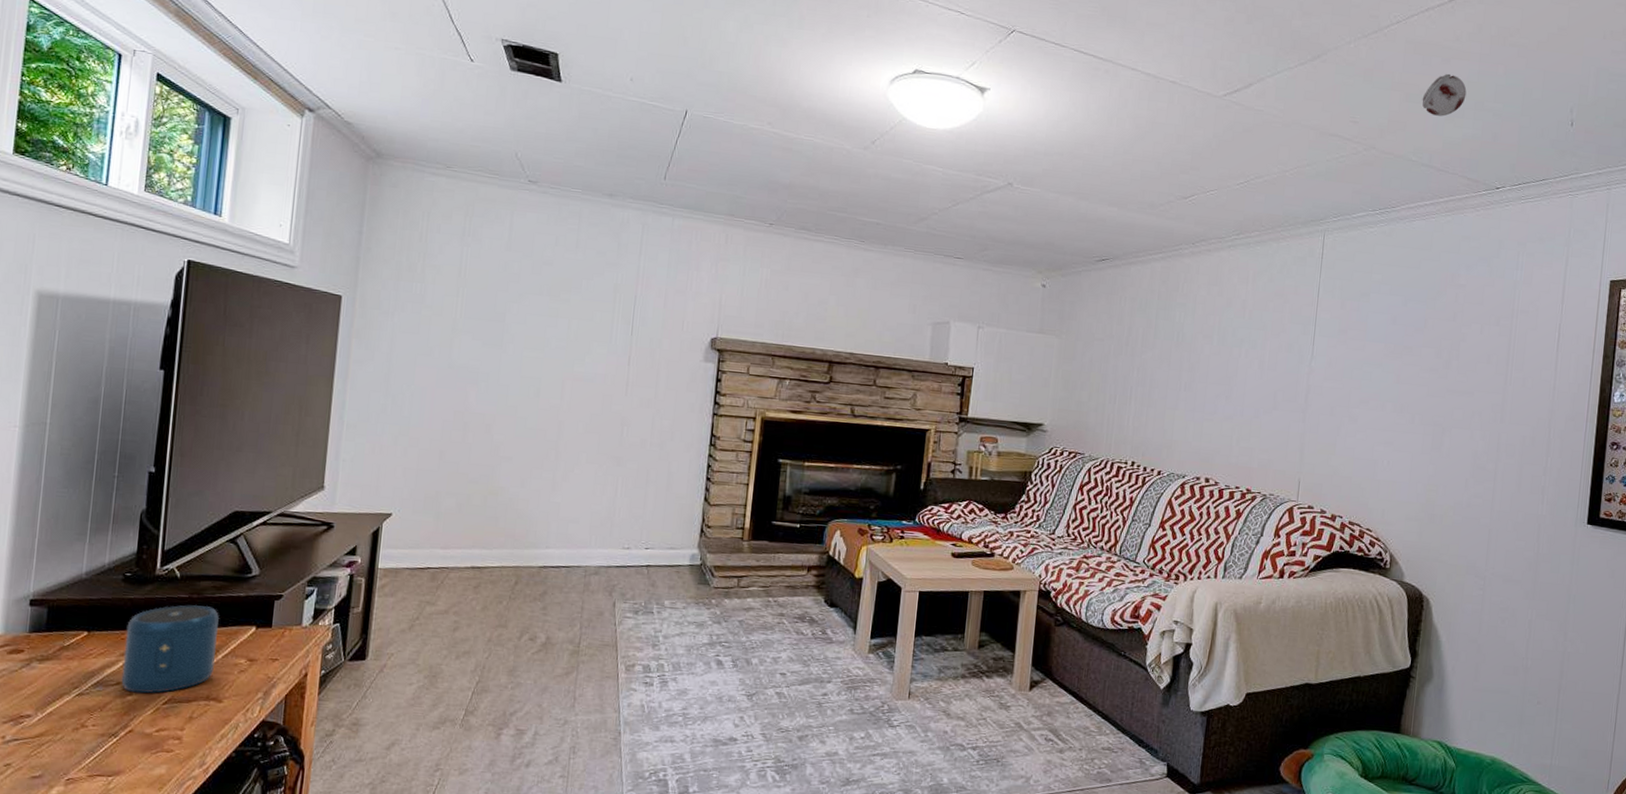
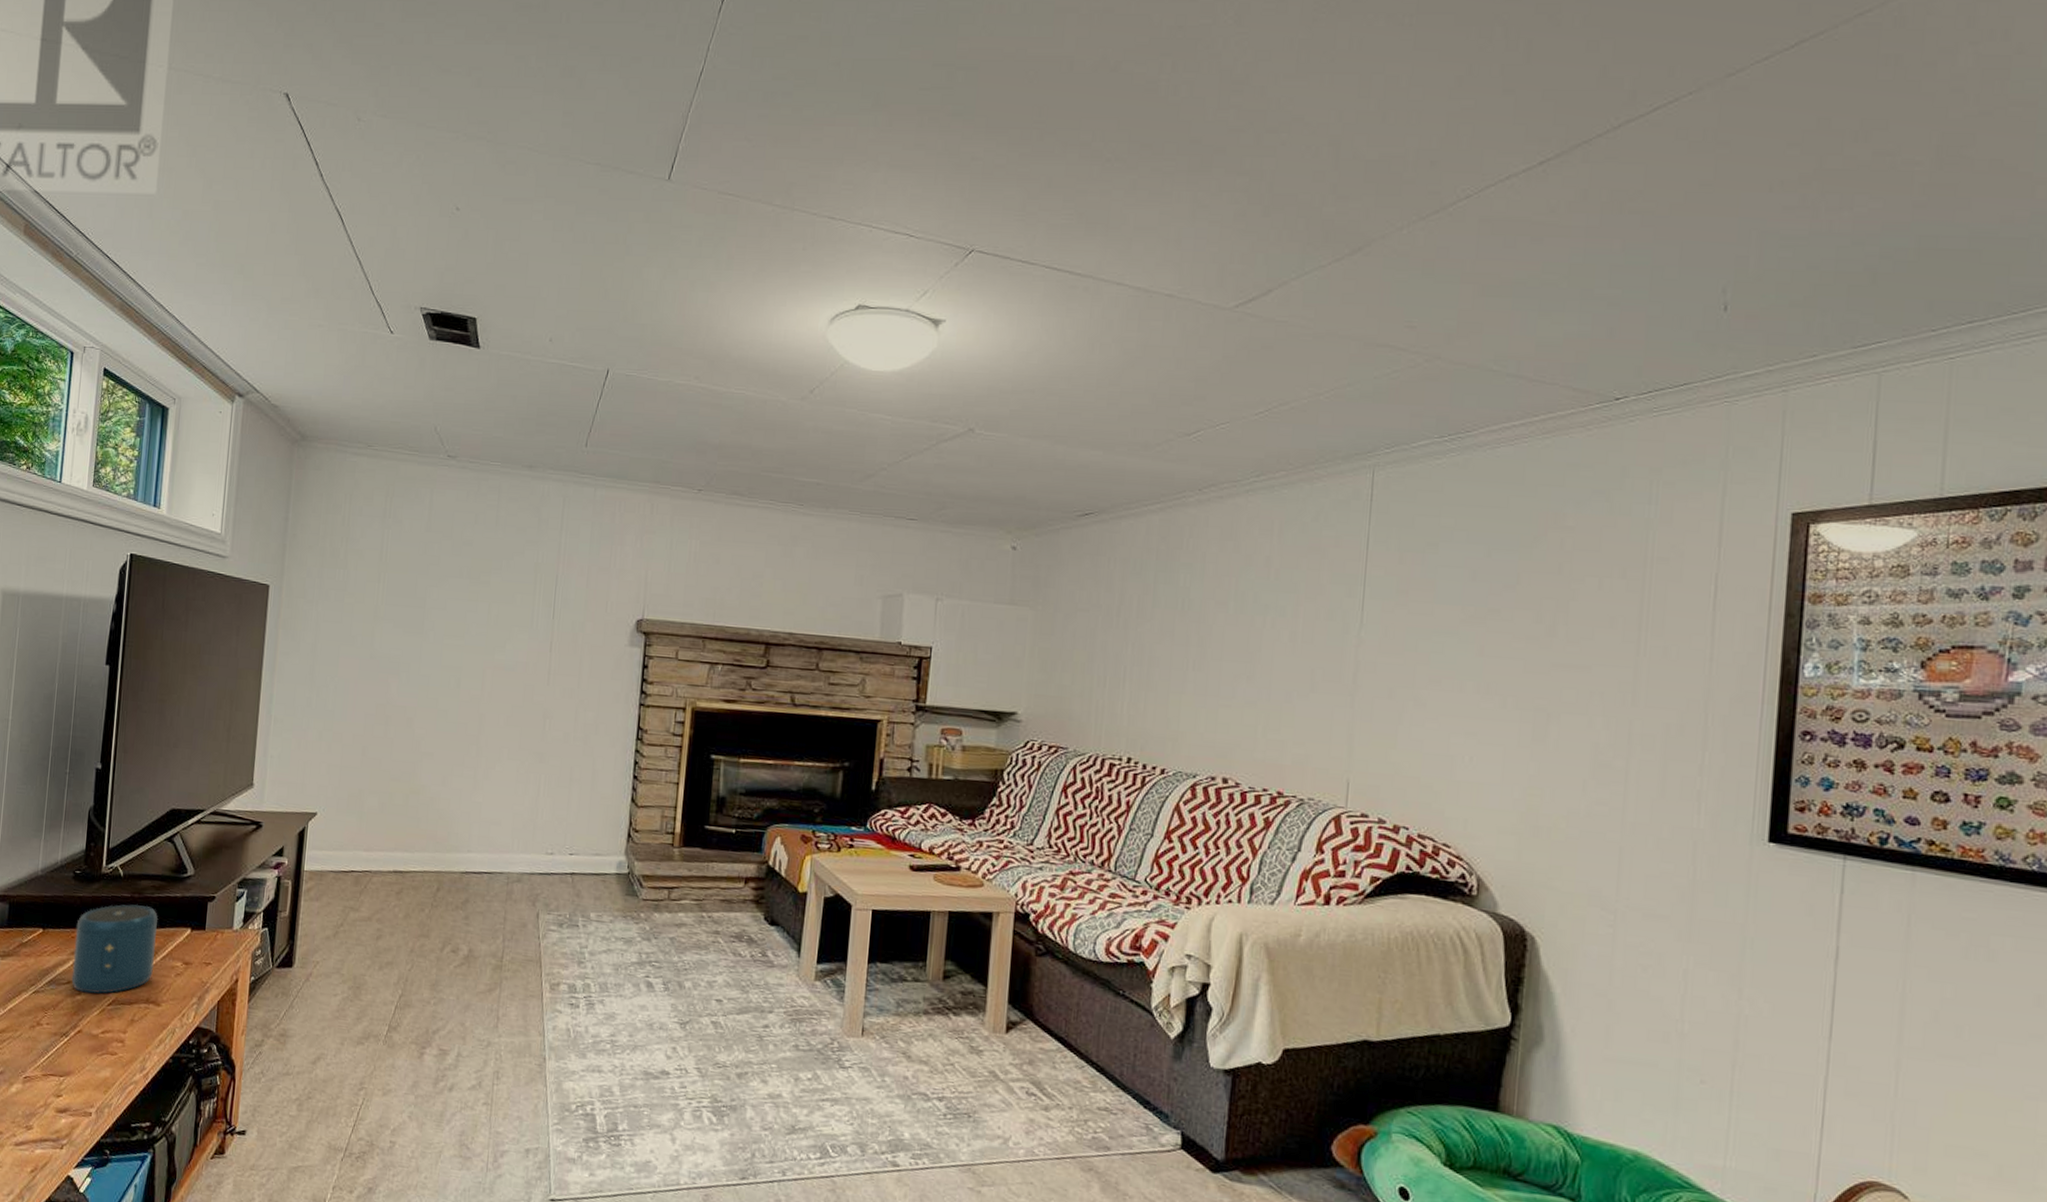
smoke detector: present [1422,73,1467,117] -> none [1504,256,1568,312]

